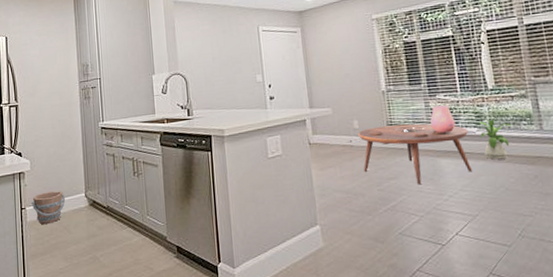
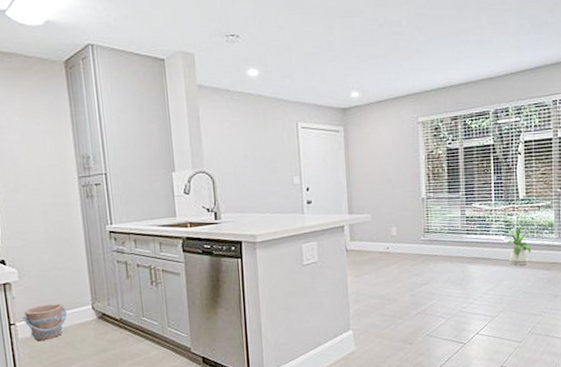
coffee table: present [358,123,472,185] -> none [396,231,498,290]
vessel: present [430,105,456,133] -> none [465,214,487,241]

